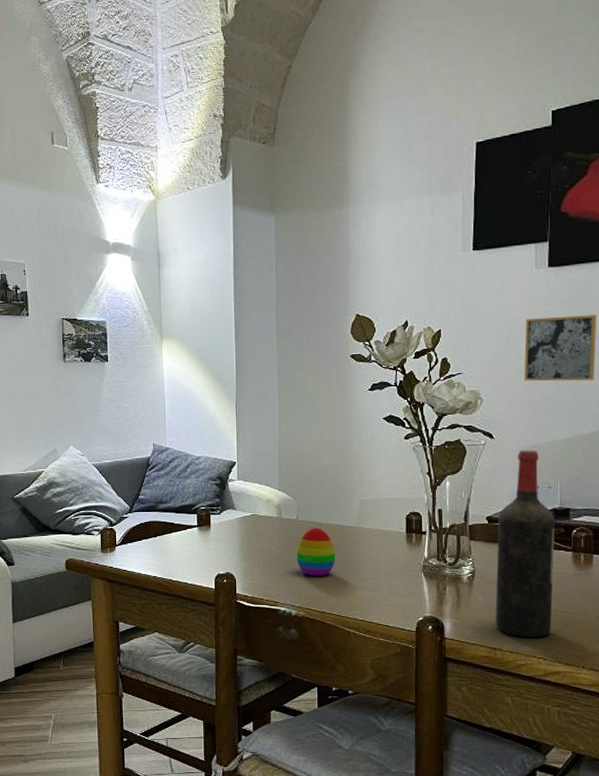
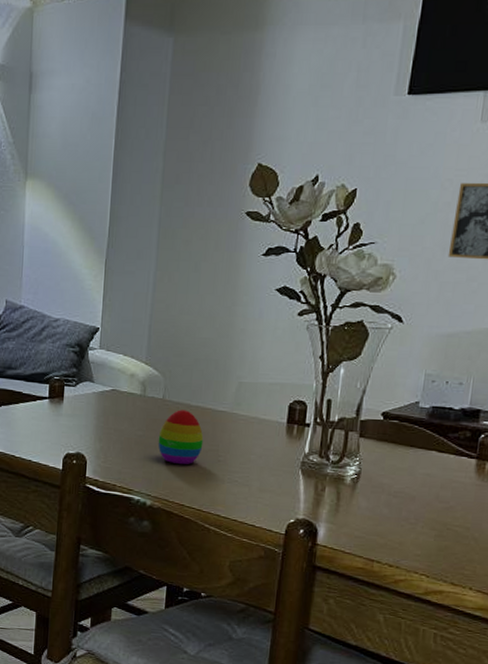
wine bottle: present [495,450,555,637] -> none [376,338,462,552]

